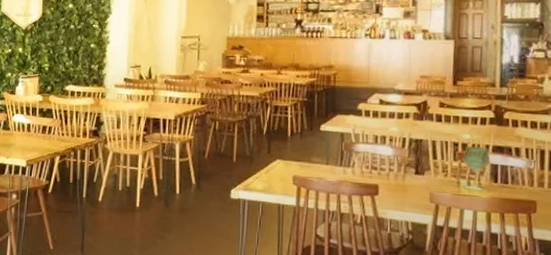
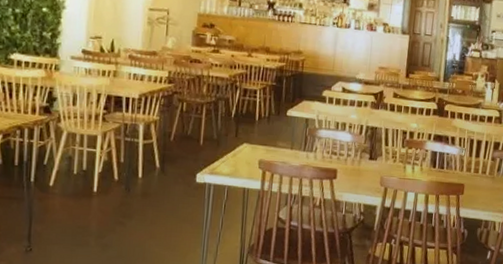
wine glass: present [462,146,491,192] -> none [408,134,432,176]

